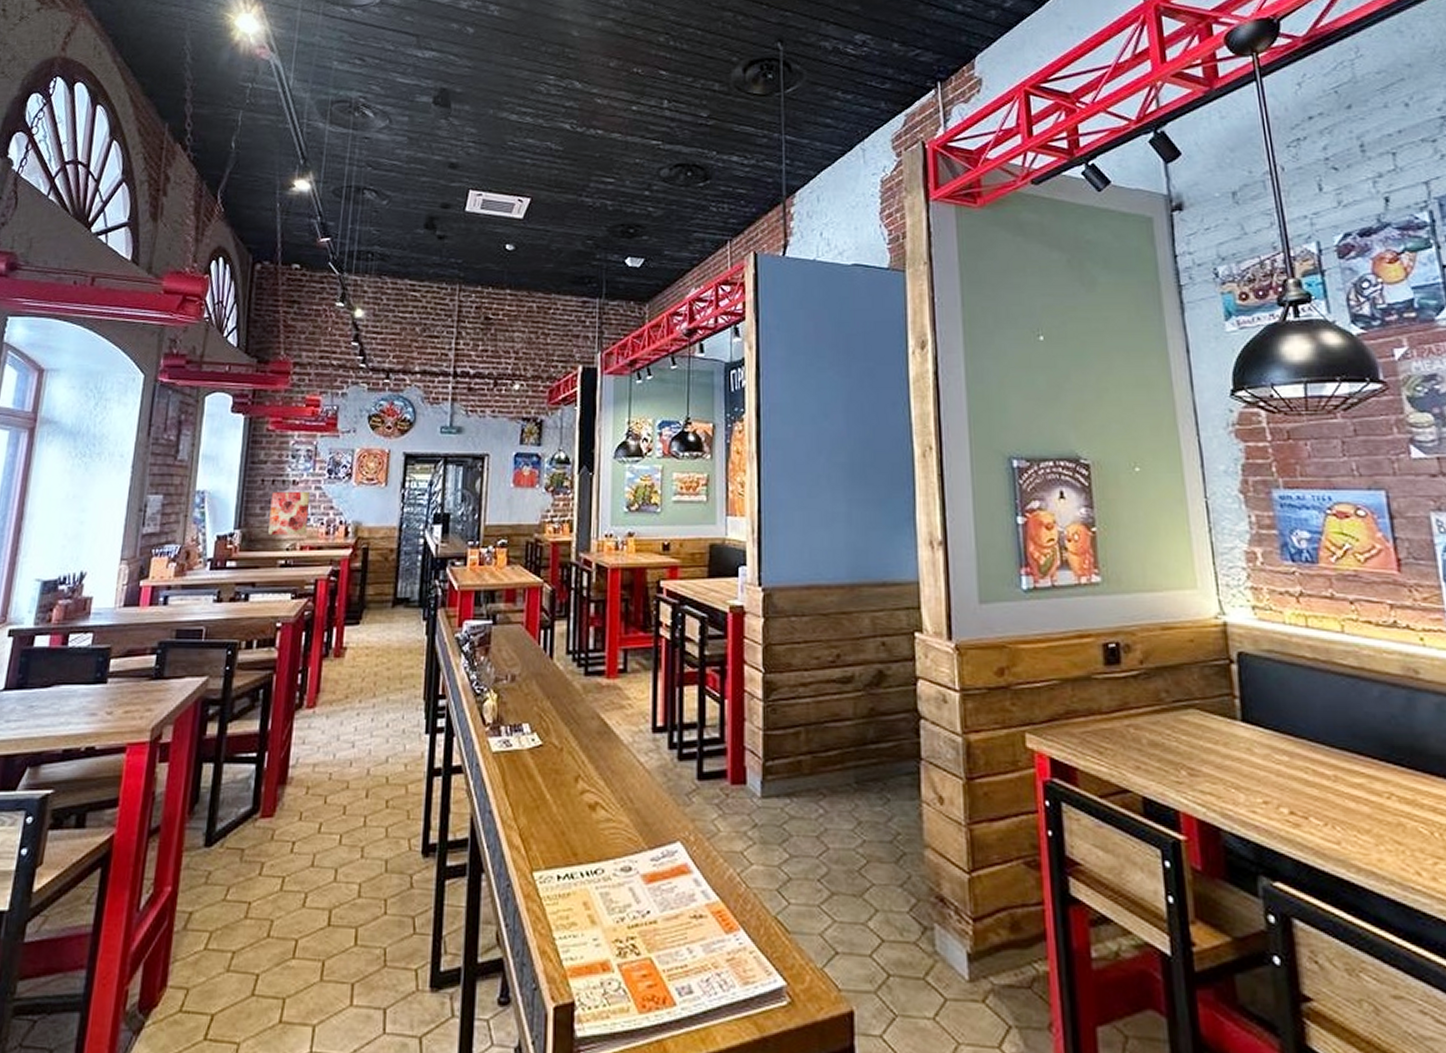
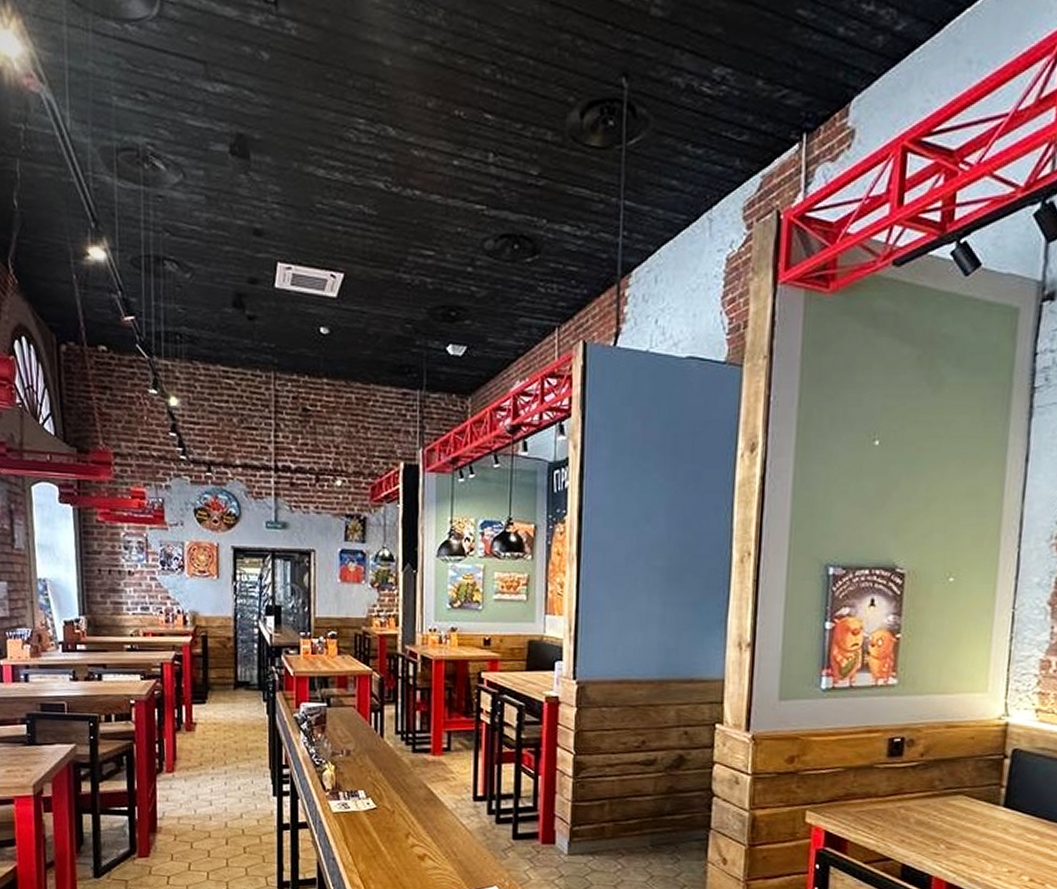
wall art: present [268,492,310,536] -> none [109,582,148,623]

